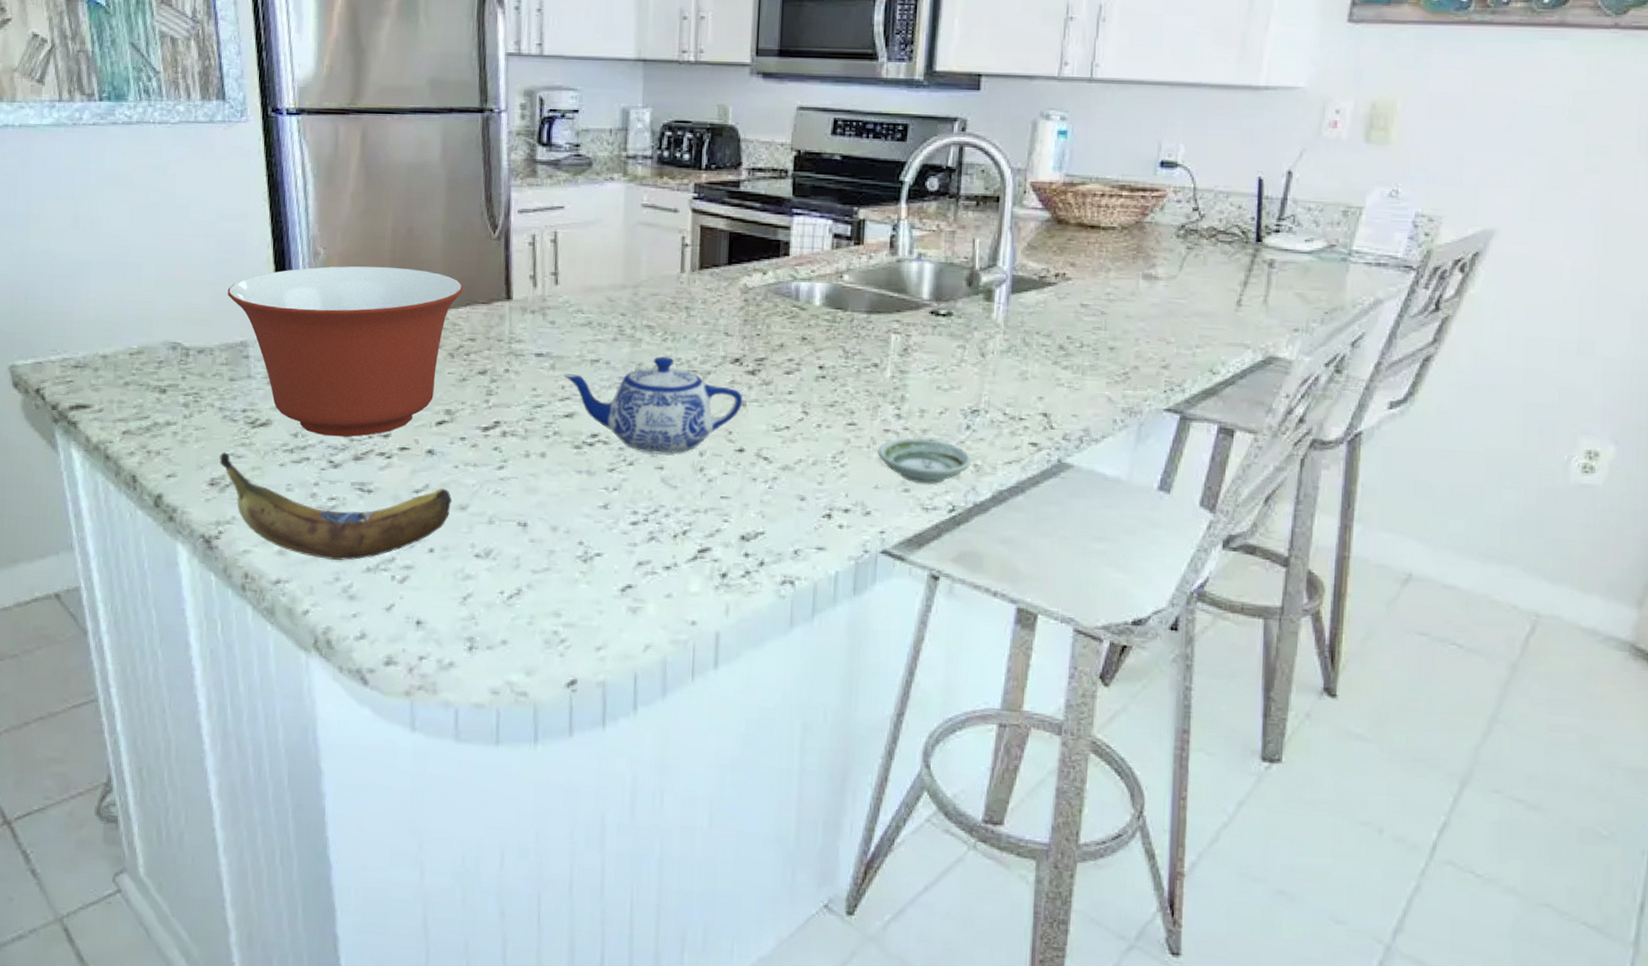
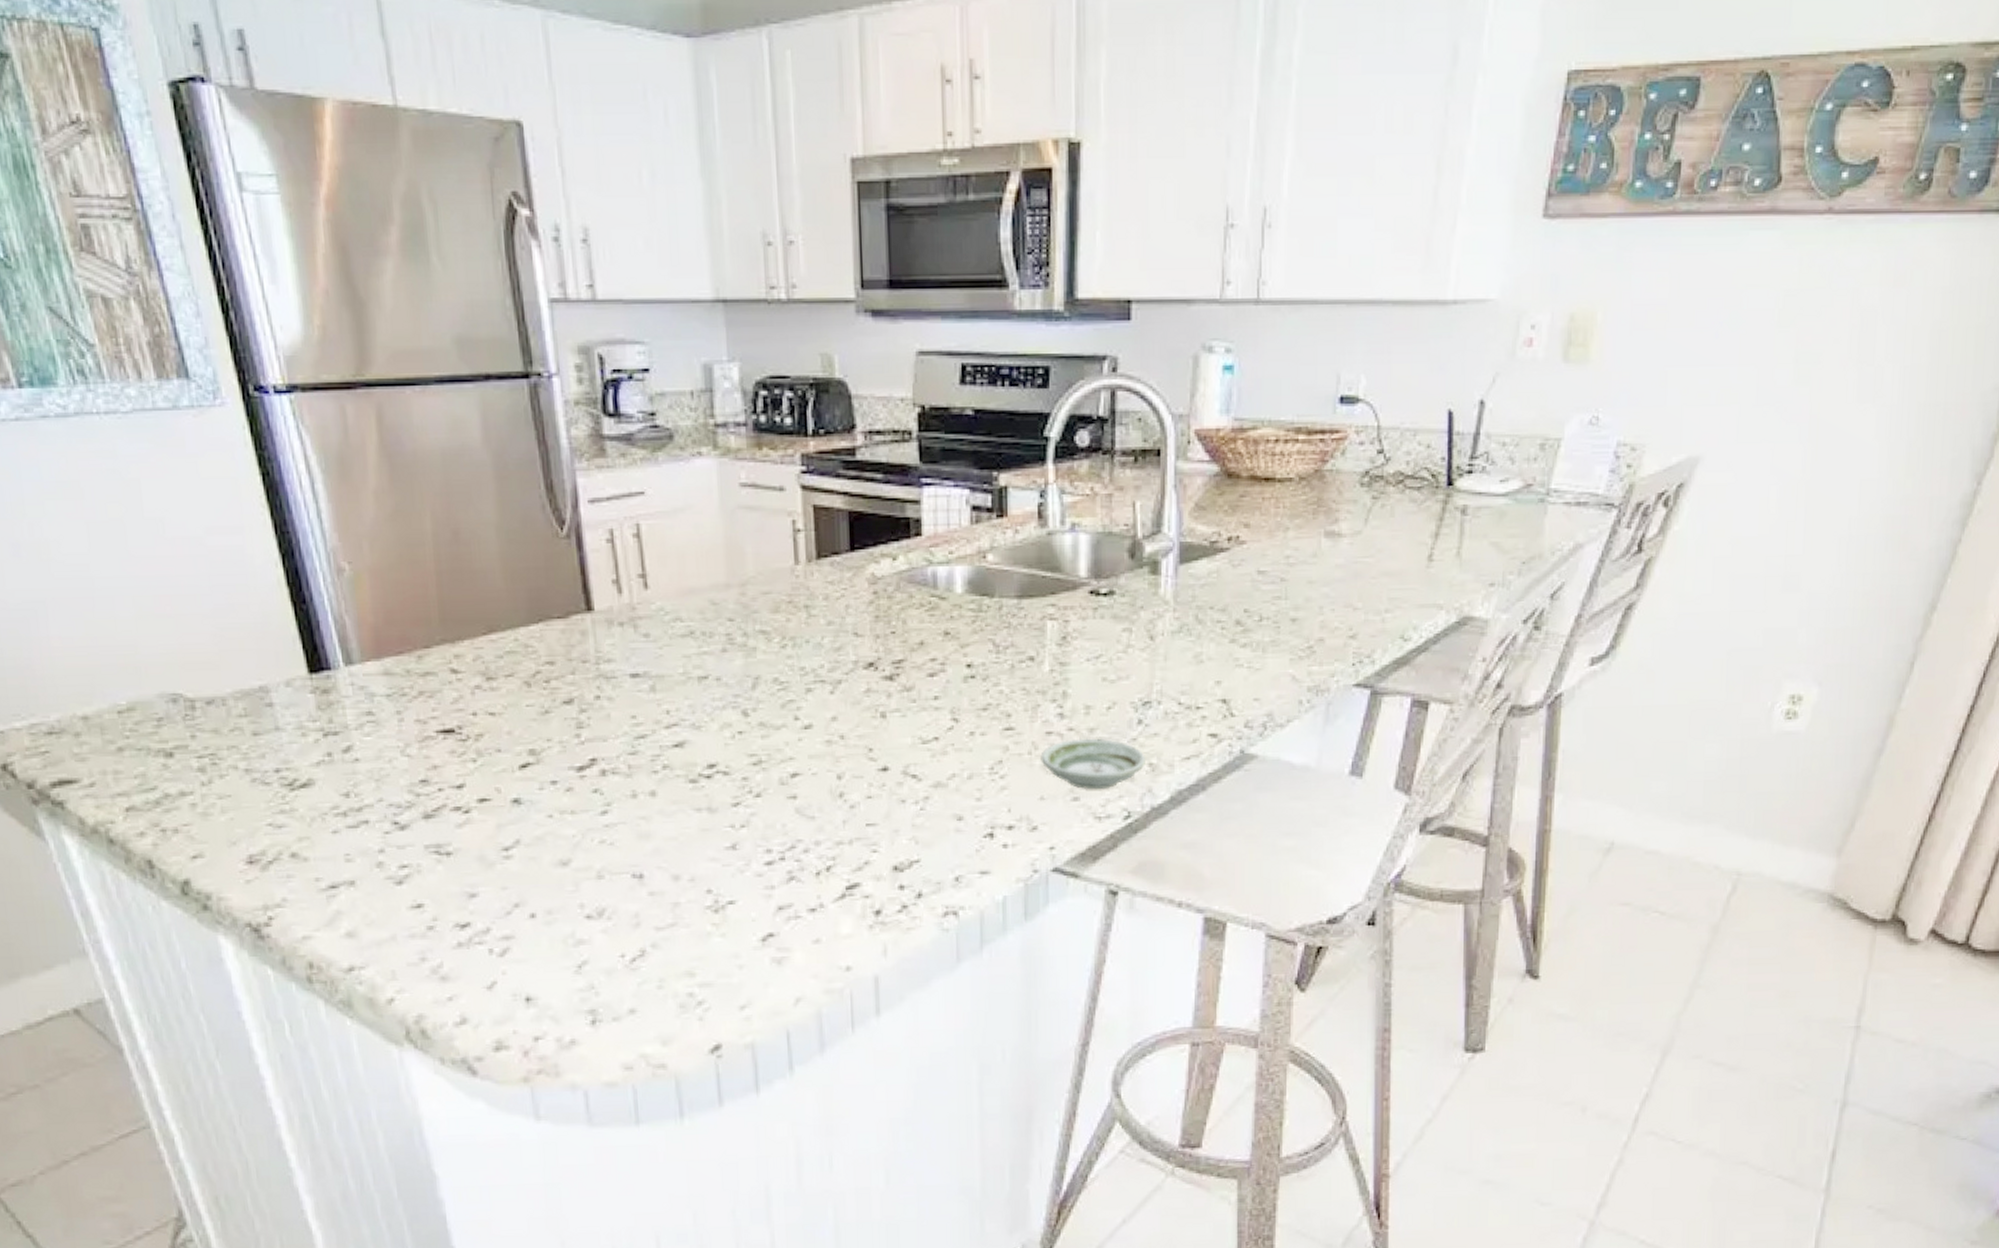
banana: present [219,452,453,561] -> none [255,822,551,939]
mixing bowl: present [227,266,463,437] -> none [232,580,532,793]
teapot: present [563,356,743,454] -> none [667,665,882,781]

